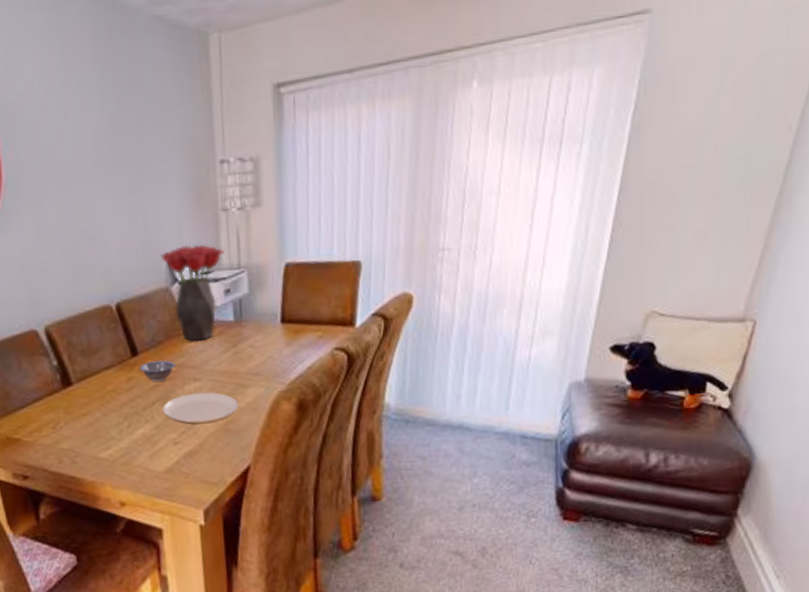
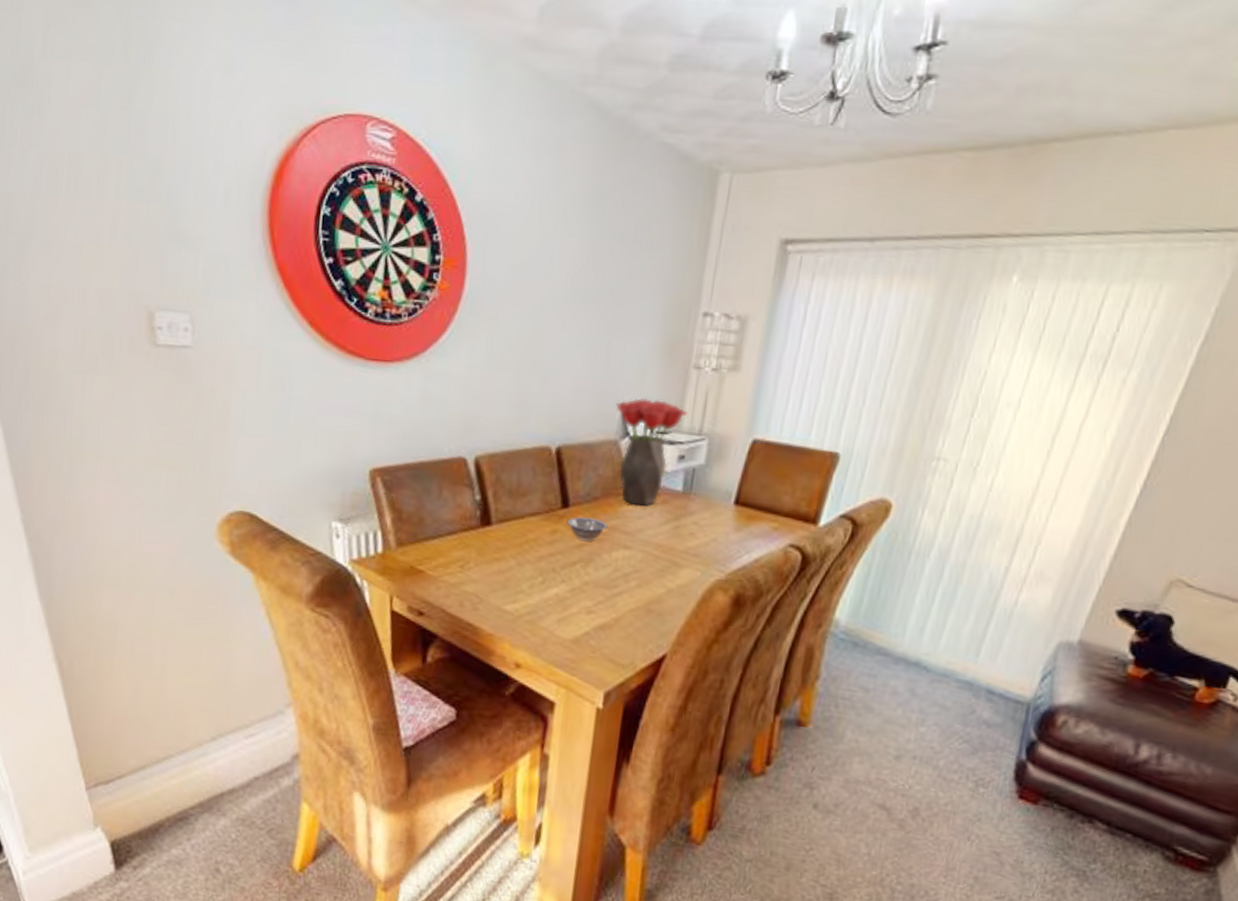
plate: present [163,392,239,425] -> none [583,561,668,599]

